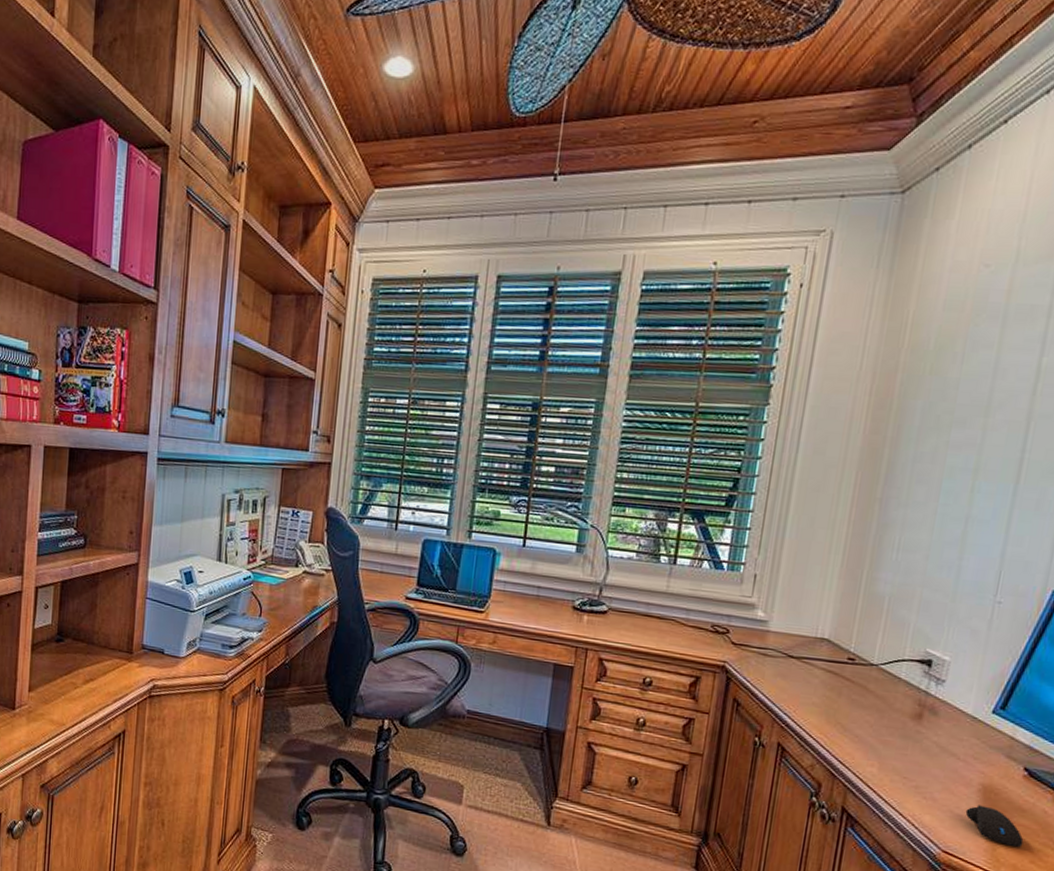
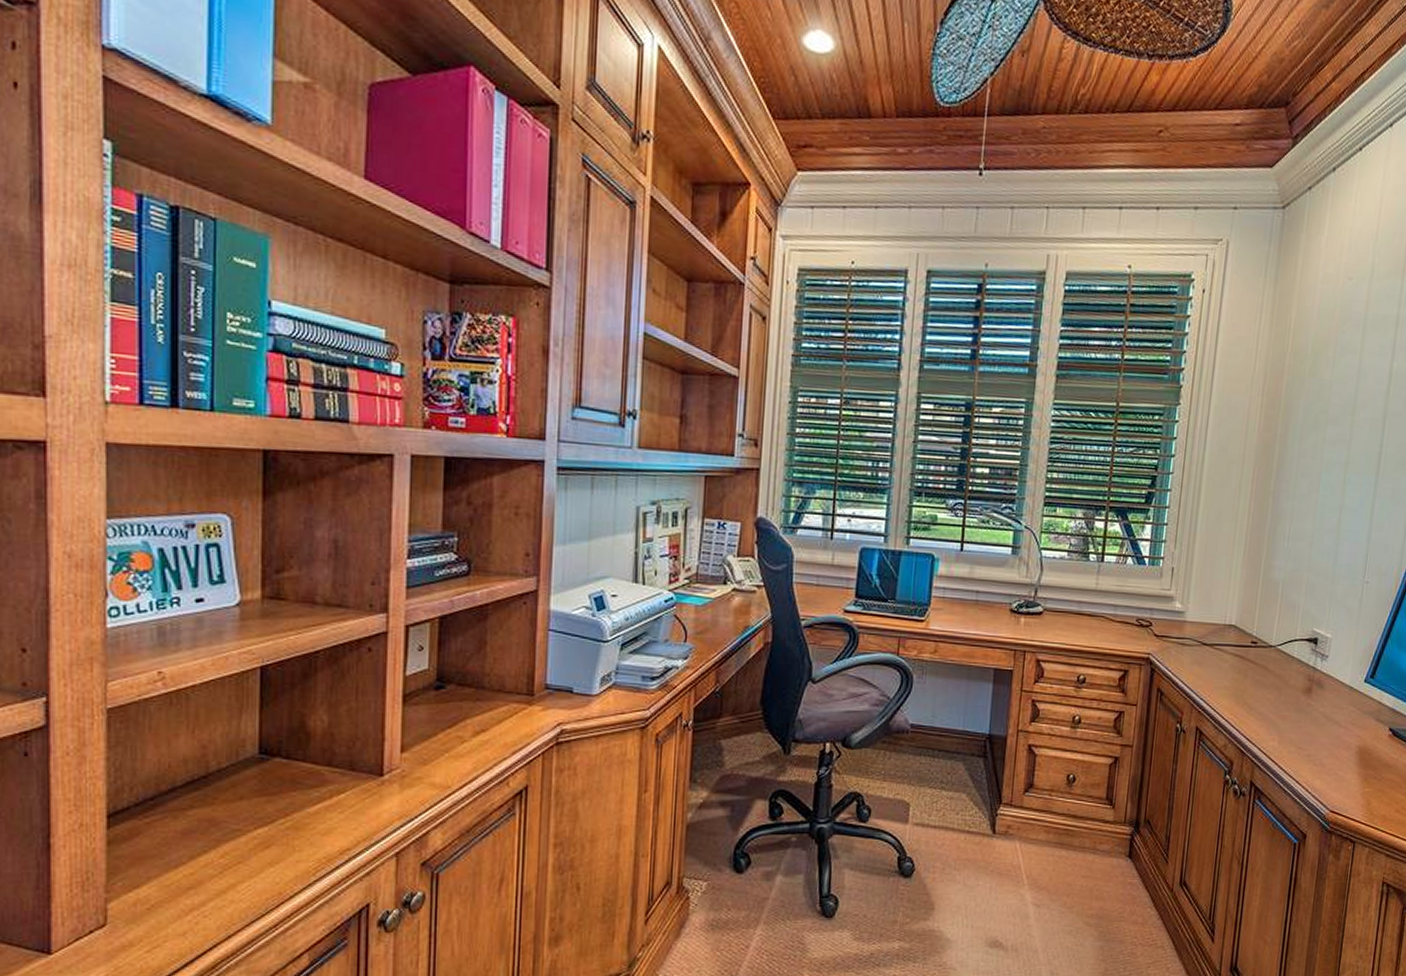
computer mouse: present [965,805,1024,847] -> none [1346,766,1391,799]

